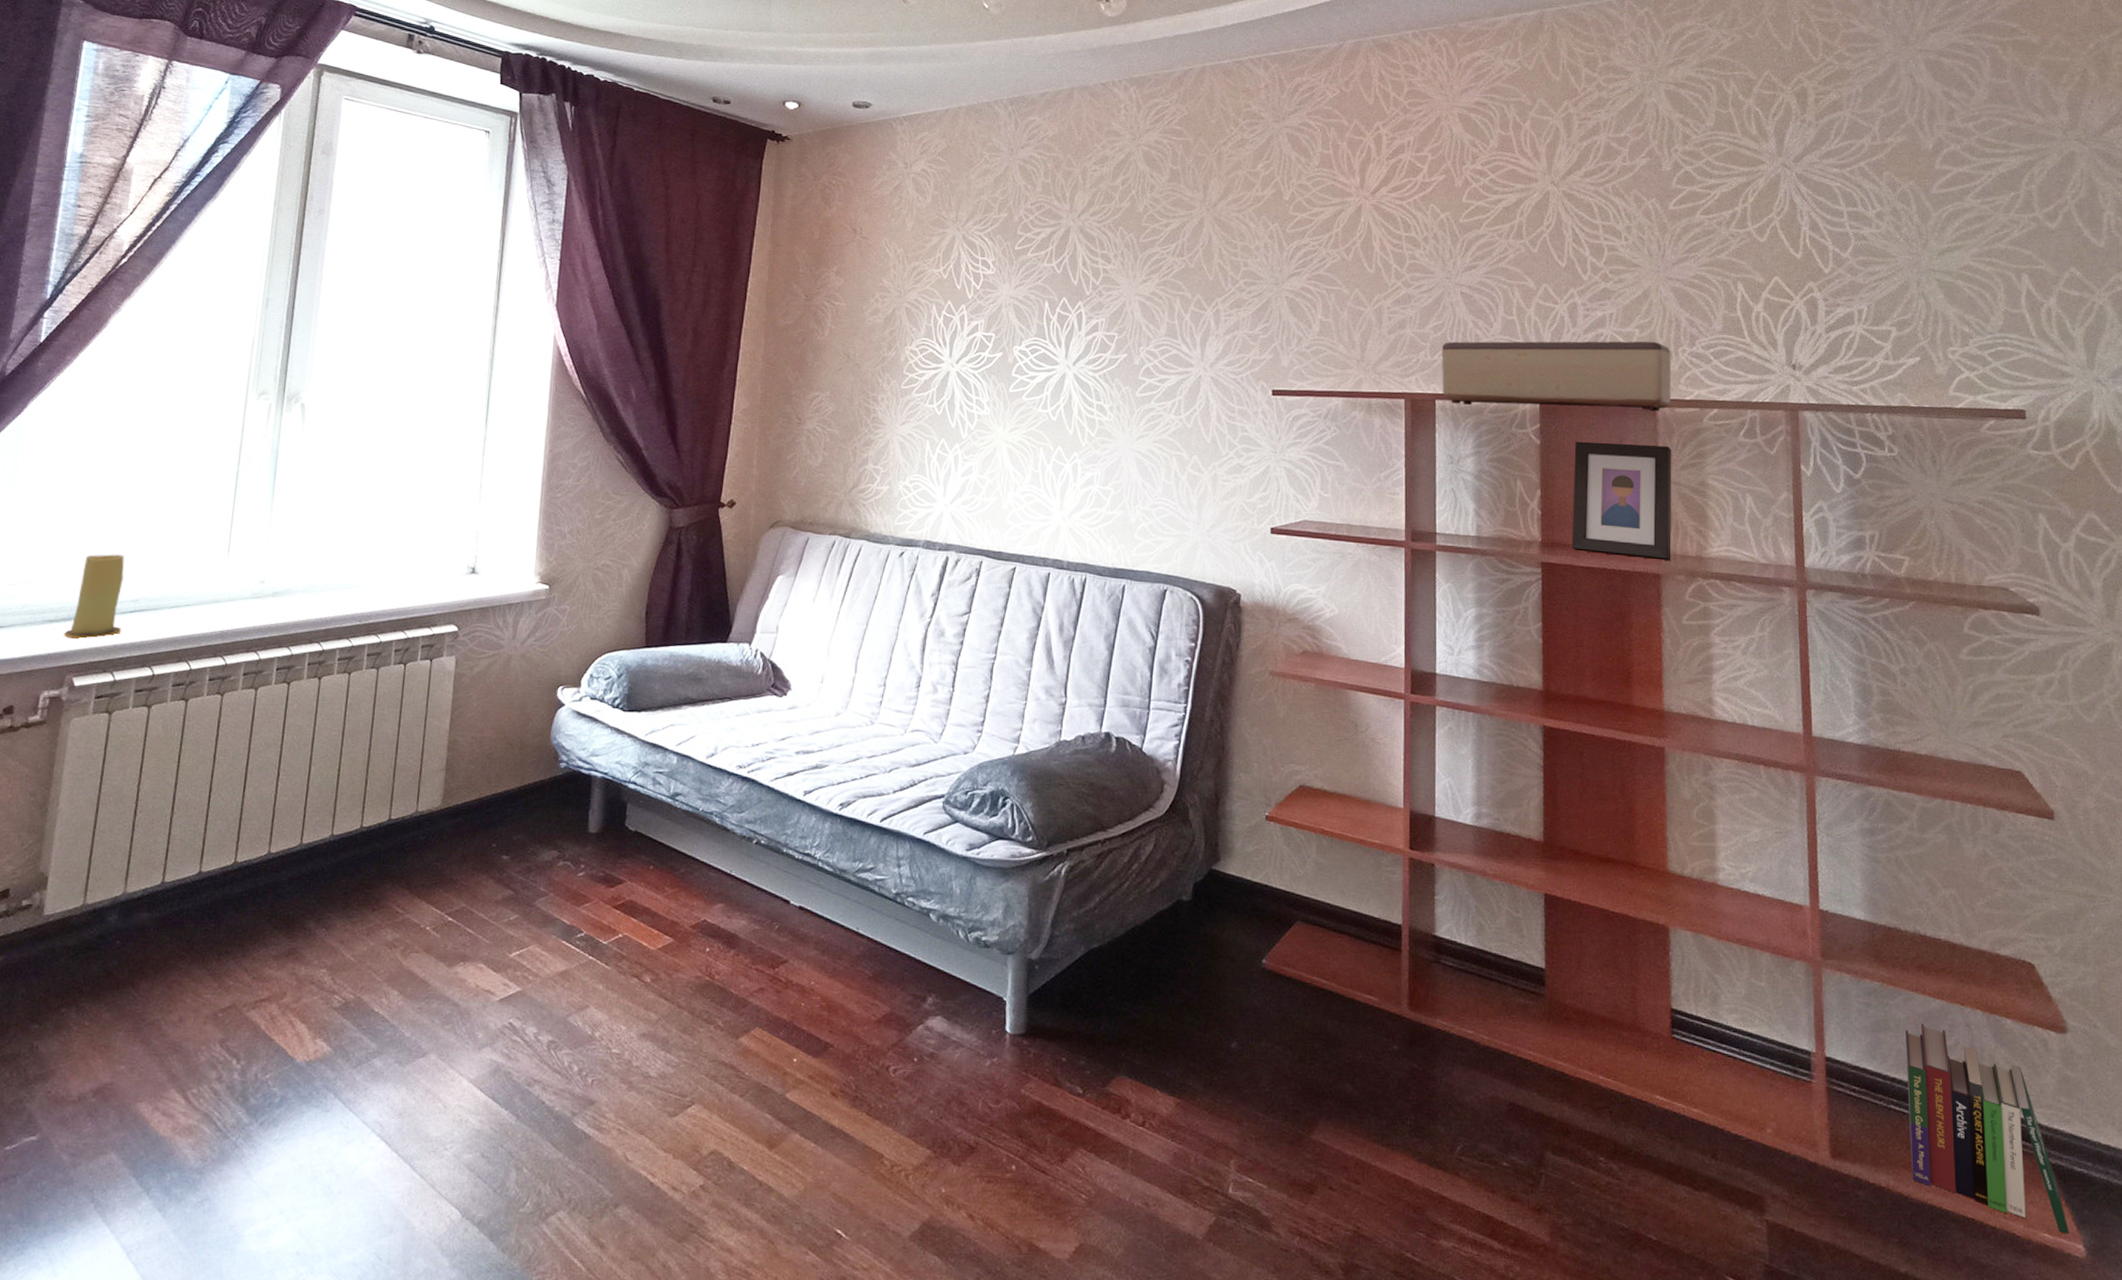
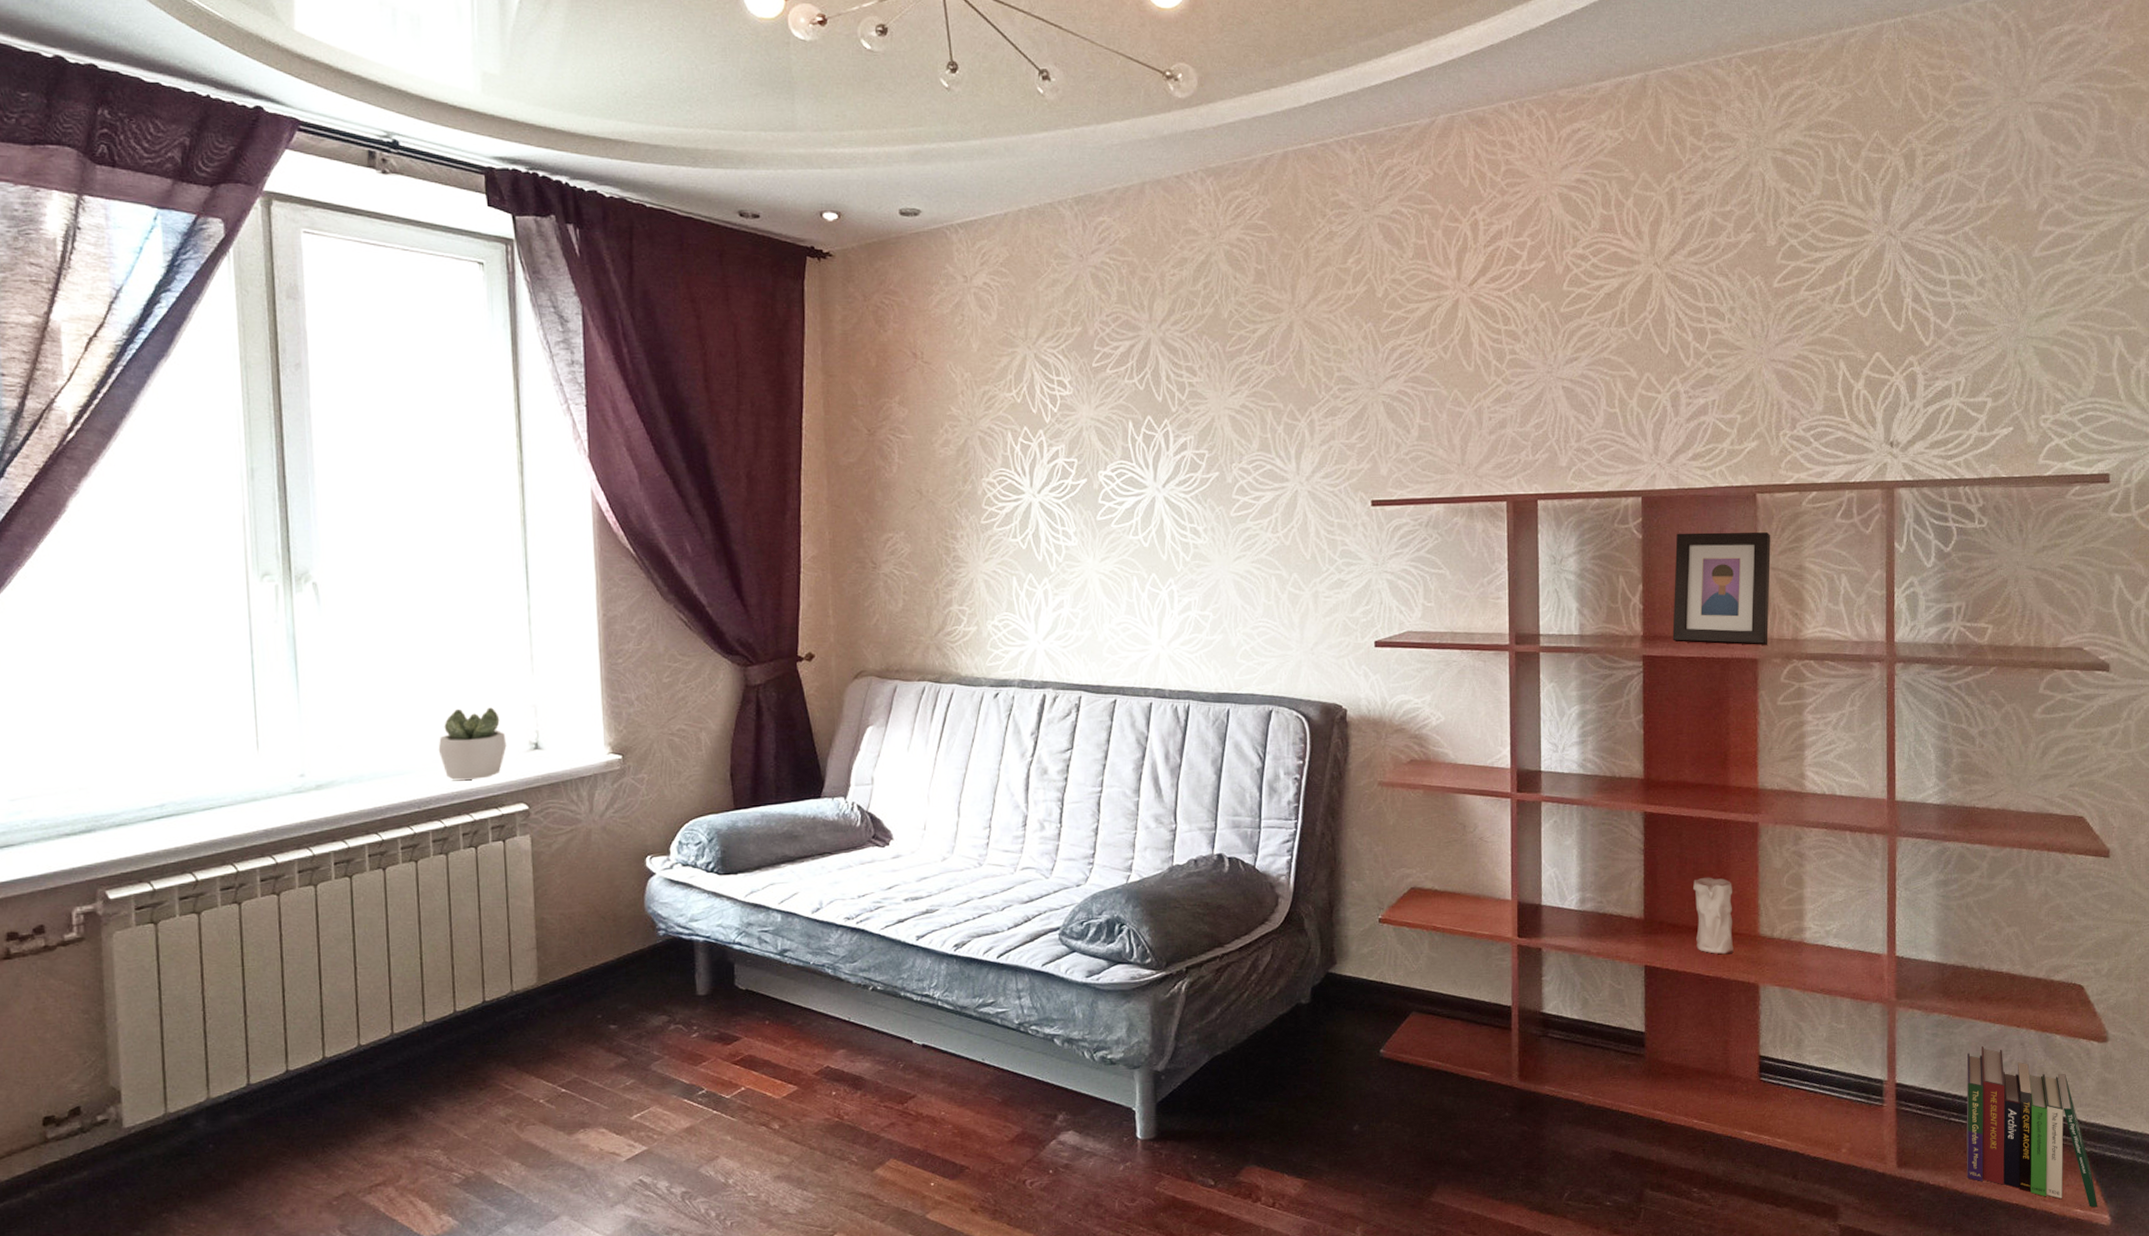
candle: present [63,554,125,639] -> none [84,759,151,851]
succulent plant: none [385,530,448,599] -> present [438,707,507,781]
decorative box: present [1441,341,1671,412] -> none [1543,426,1772,504]
candle: none [1596,802,1641,890] -> present [1693,877,1734,955]

